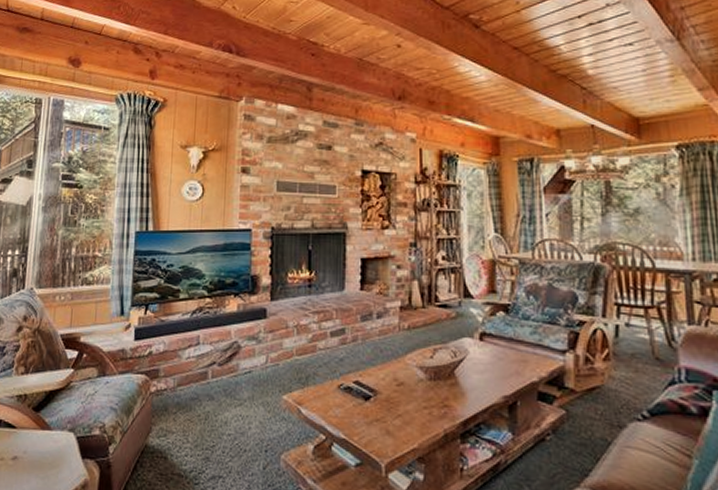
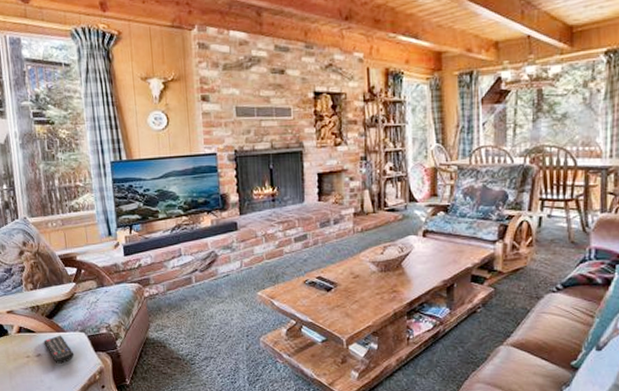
remote control: none [23,433,57,472] -> present [43,335,75,364]

